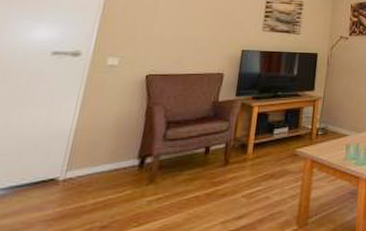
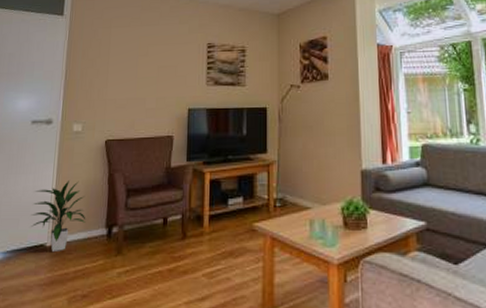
indoor plant: none [39,113,116,186] -> present [31,181,86,253]

